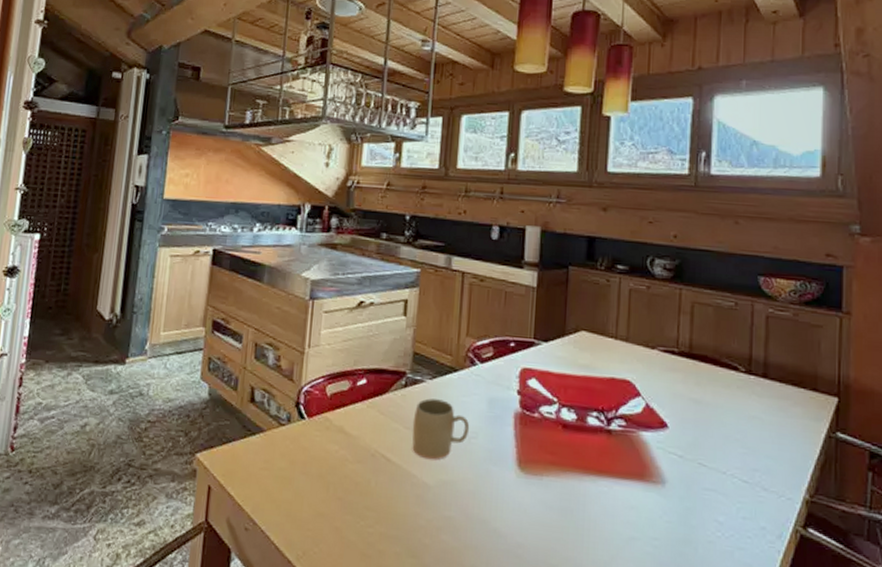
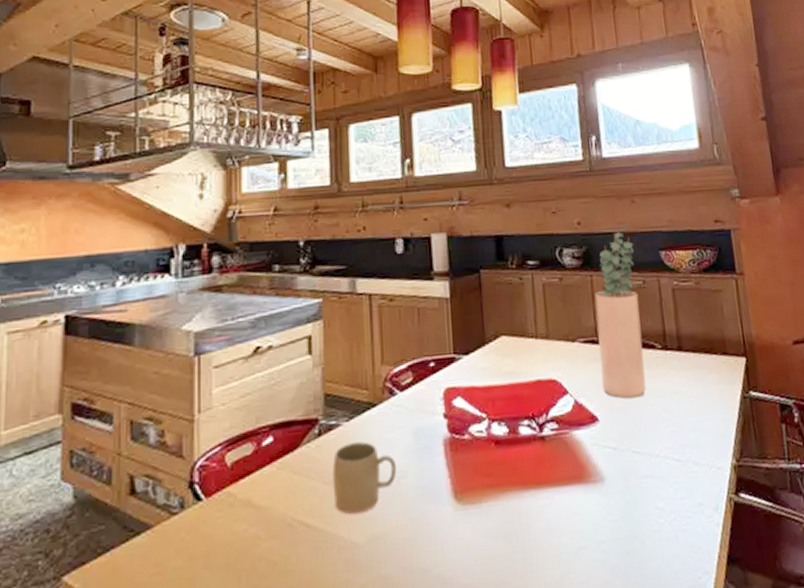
vase: none [676,243,731,414] -> present [594,225,646,399]

